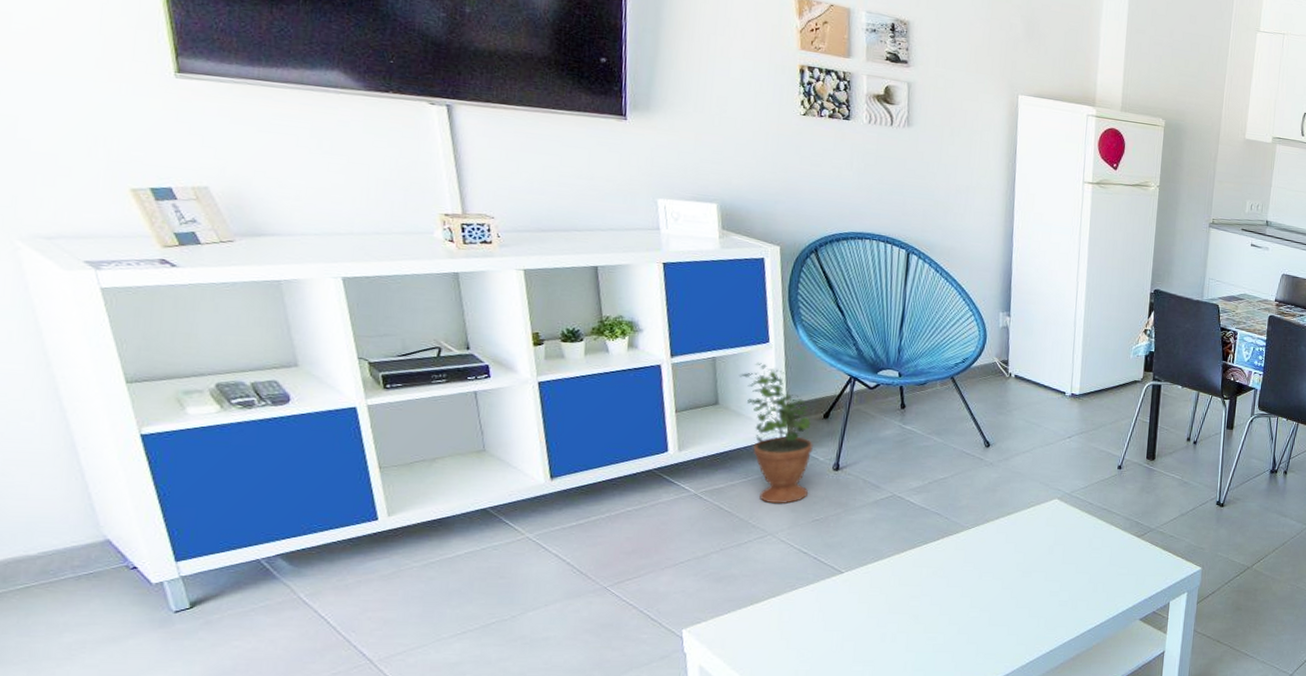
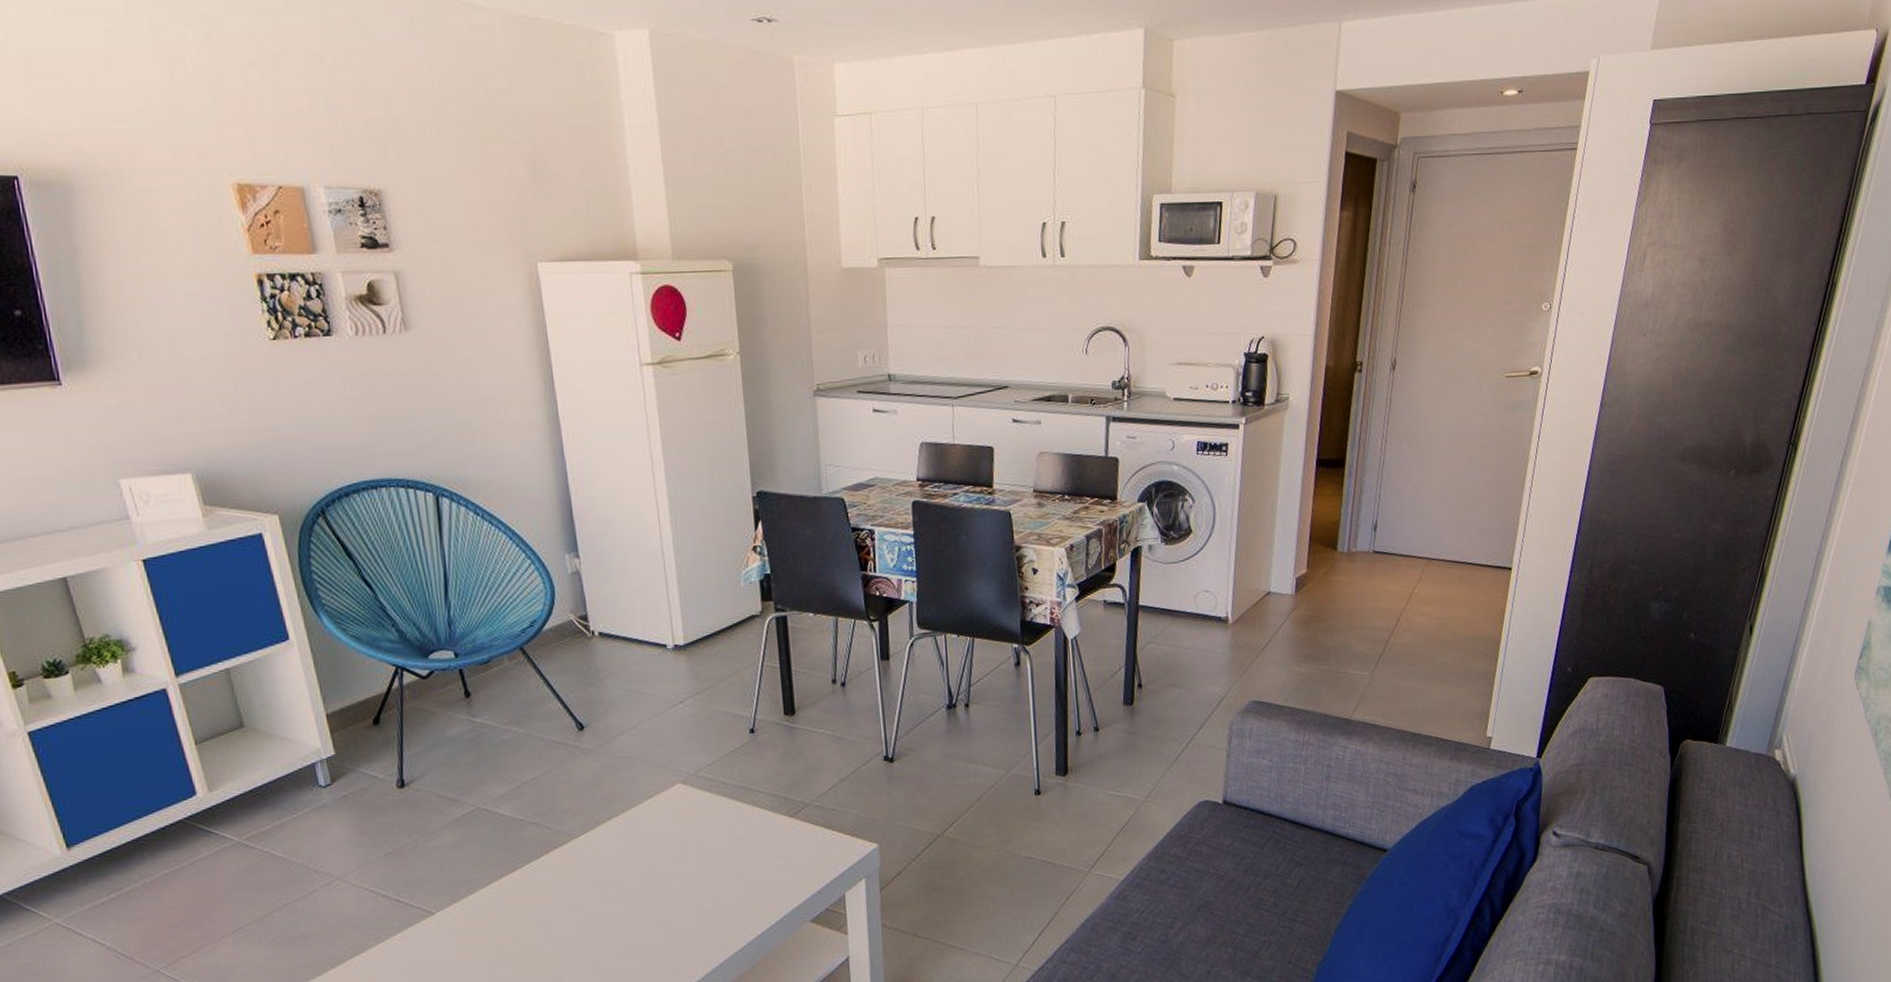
potted plant: present [739,363,813,505] -> none [261,667,374,841]

